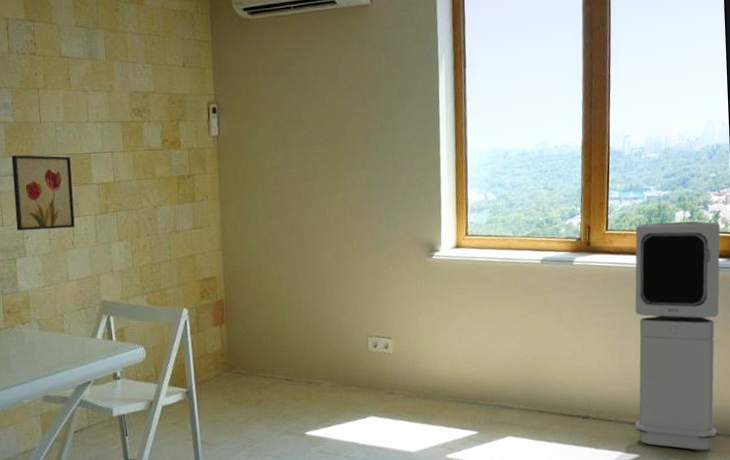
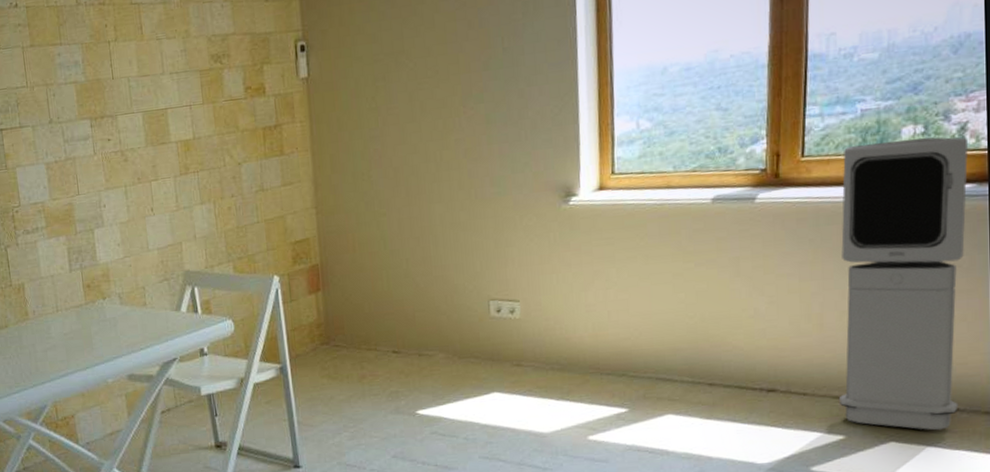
wall art: present [11,155,75,230] -> none [84,114,154,199]

